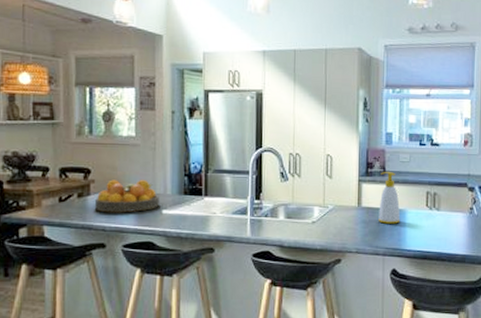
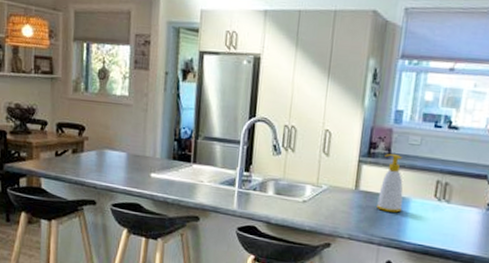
fruit bowl: present [94,179,159,213] -> none [87,138,149,173]

